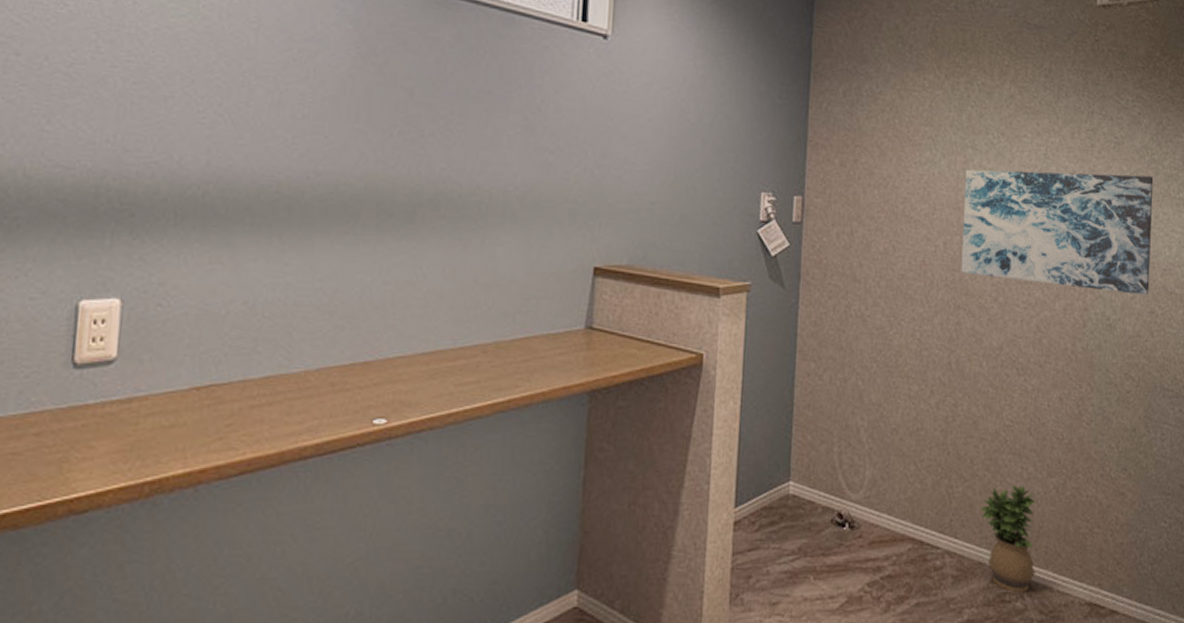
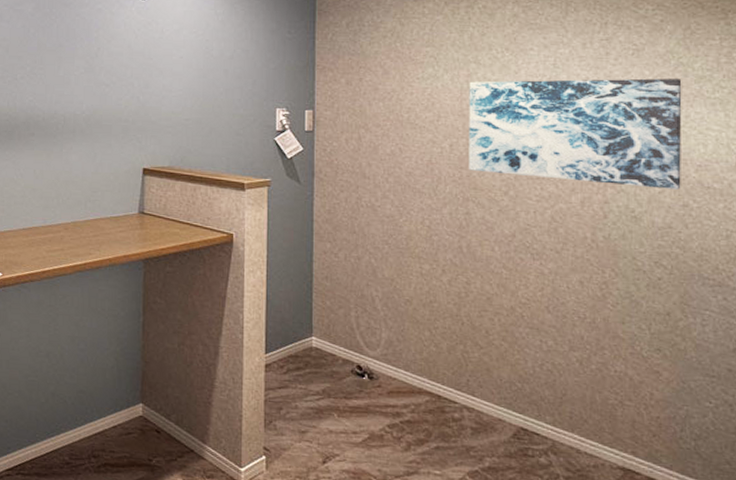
potted plant: present [980,485,1036,592] -> none [498,355,560,450]

